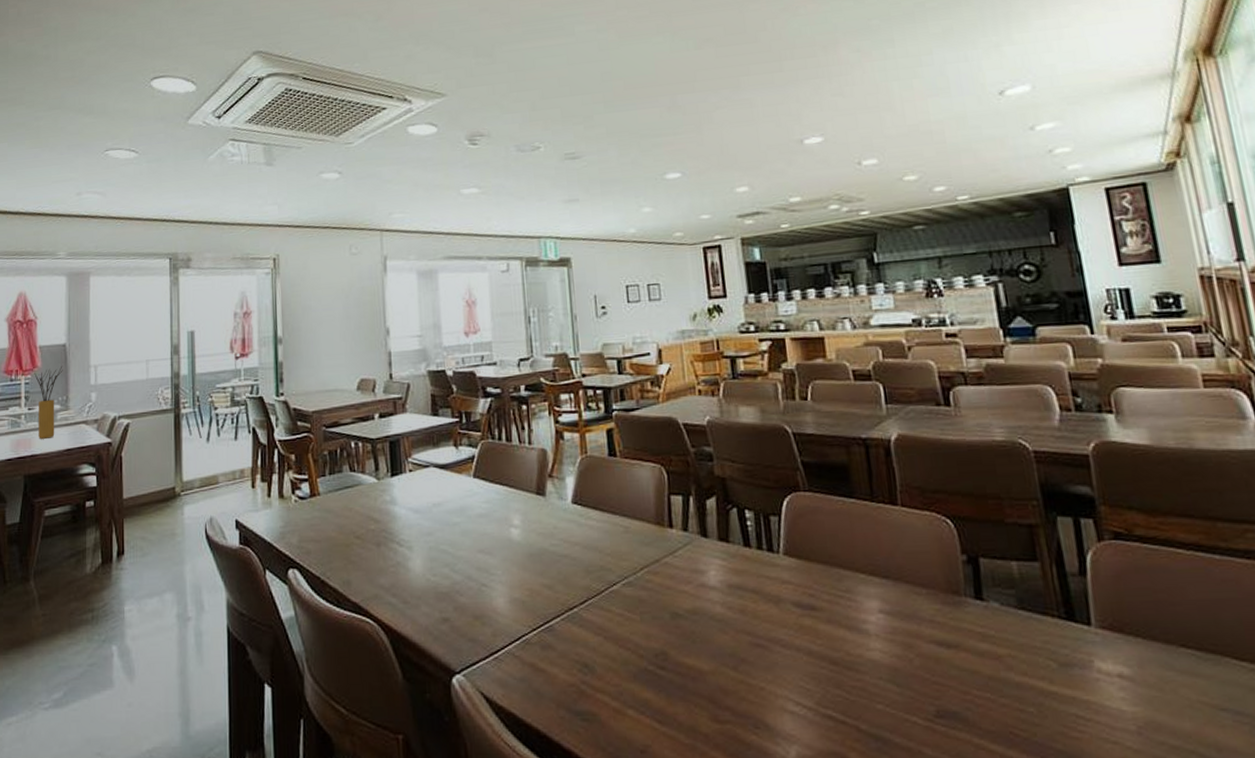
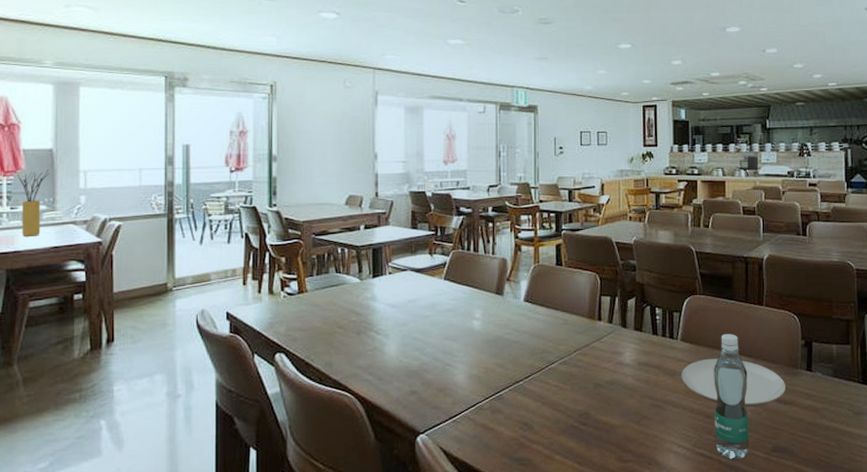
plate: none [789,579,946,650] -> present [681,358,785,407]
bottle: none [835,545,900,728] -> present [714,334,749,460]
coffee maker: none [840,296,870,322] -> present [738,152,759,171]

